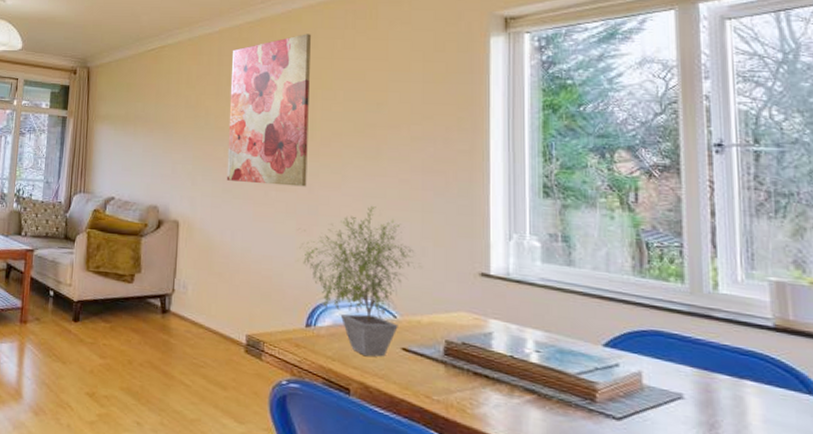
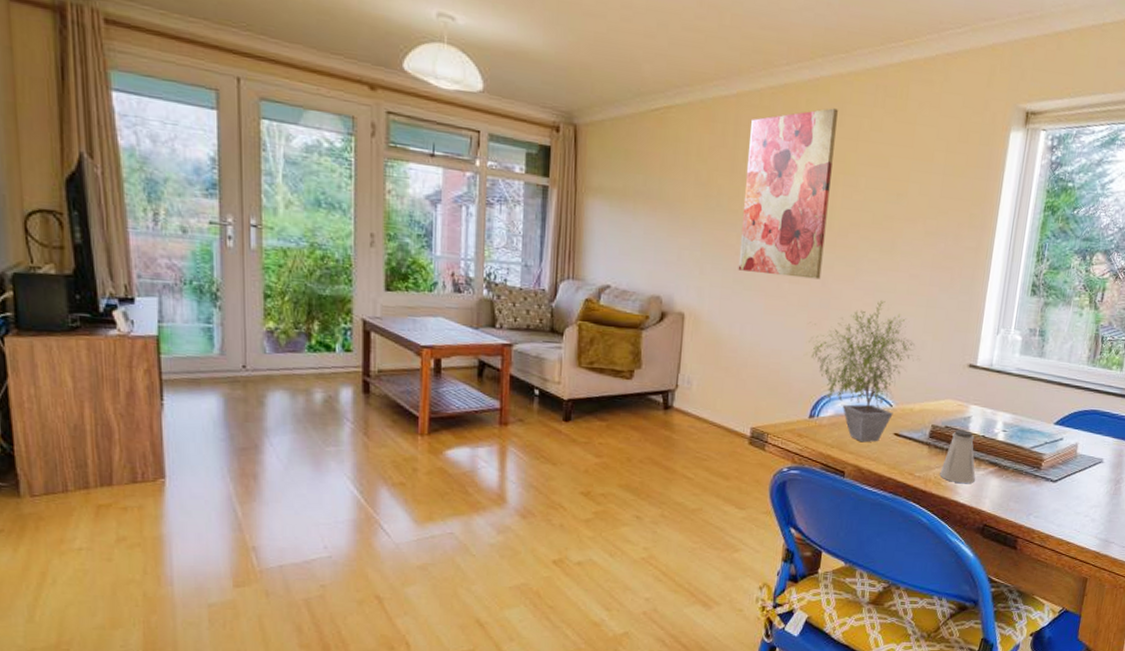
saltshaker: none [463,347,509,414] -> present [940,430,976,484]

